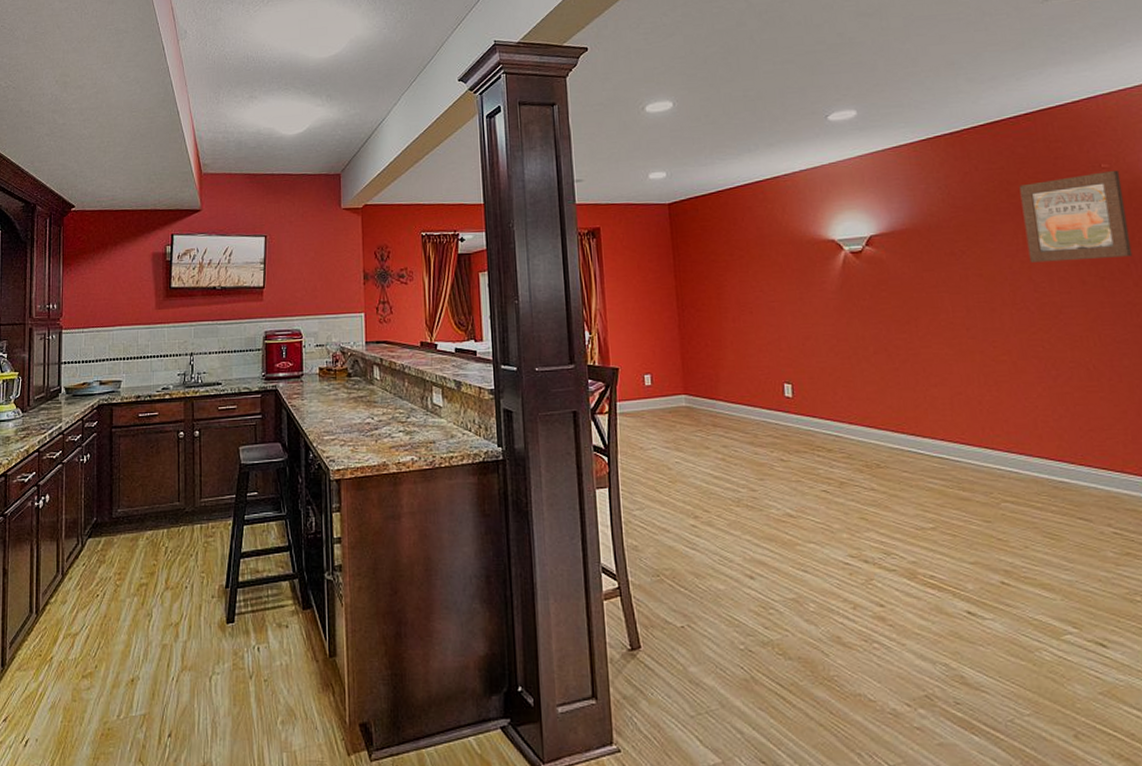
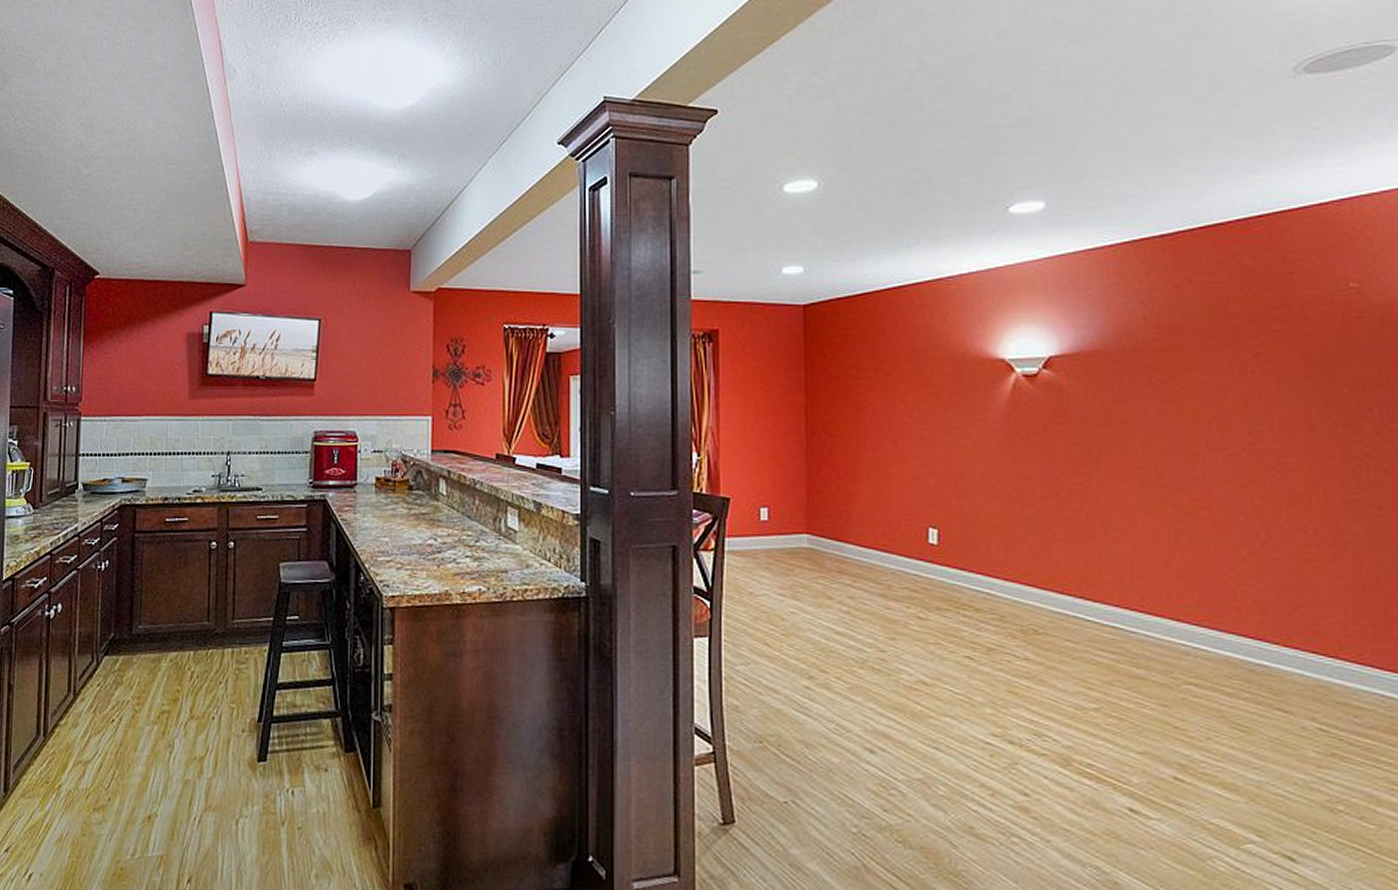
wall art: present [1019,170,1133,263] -> none [1242,291,1378,400]

